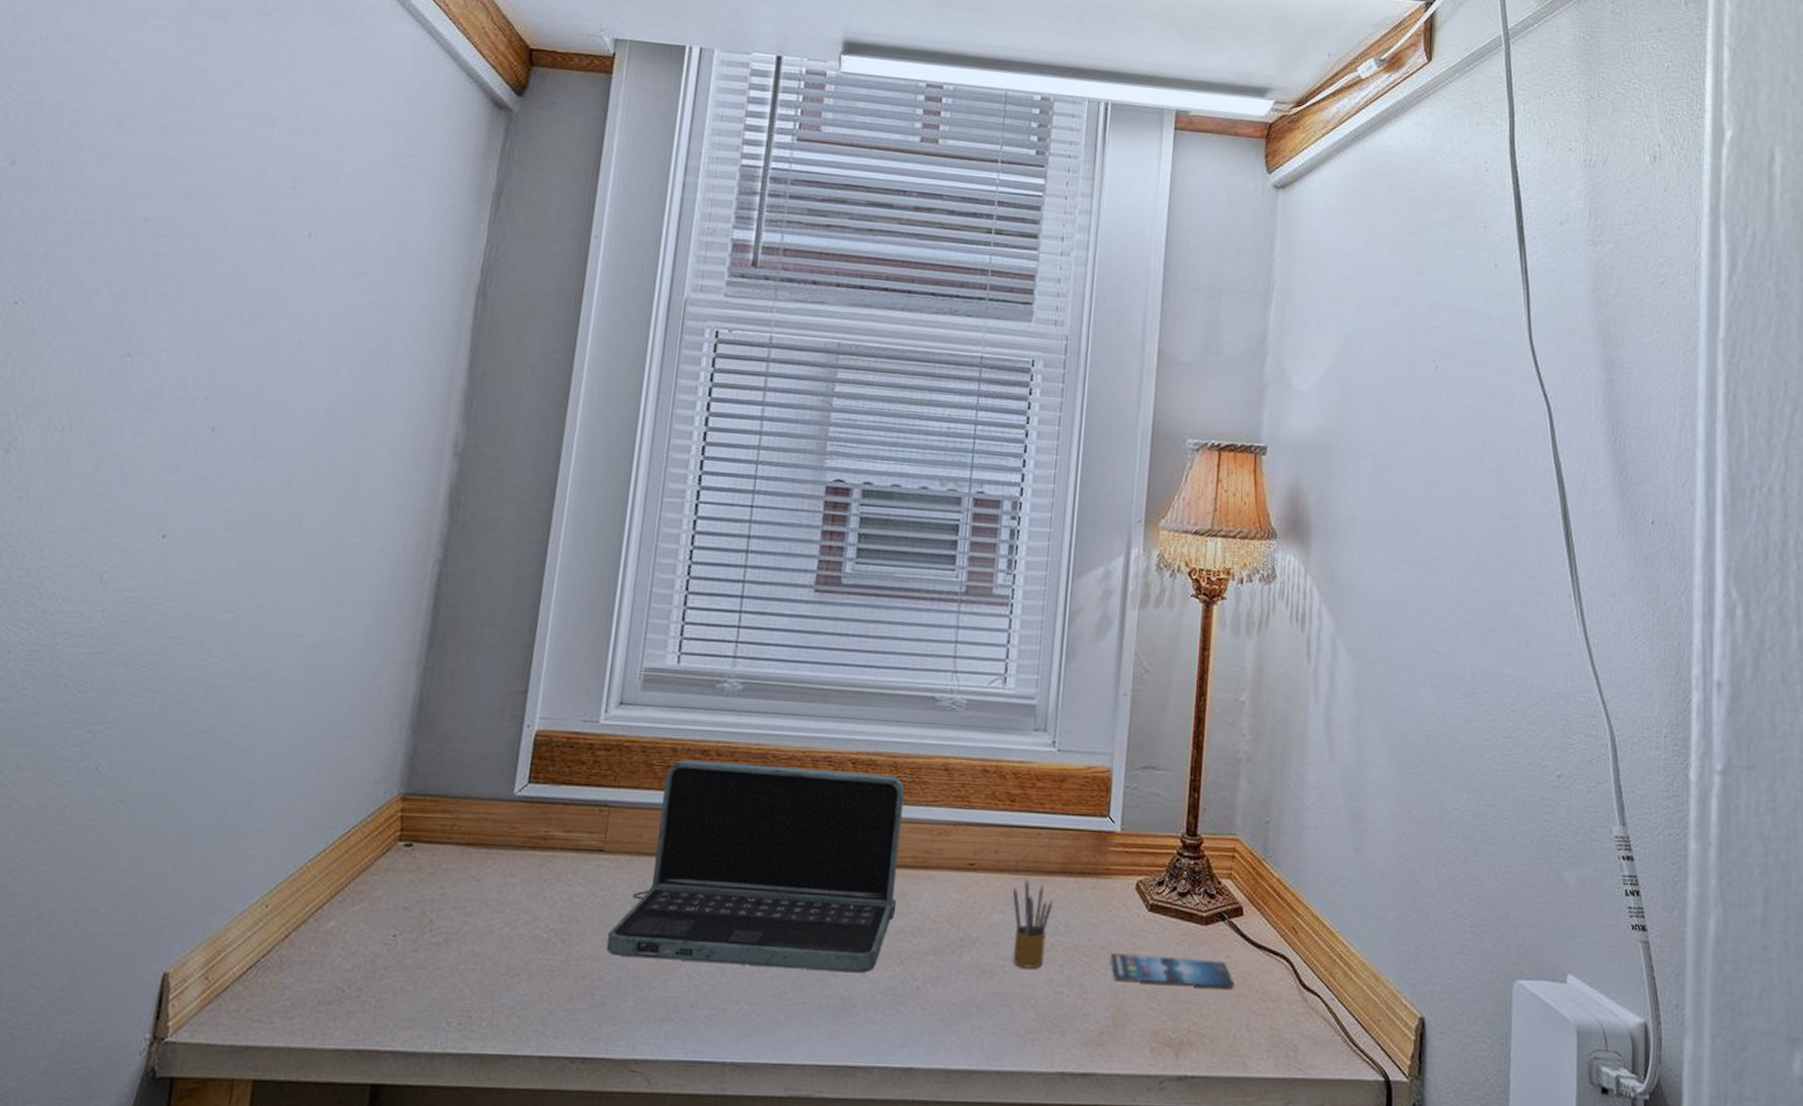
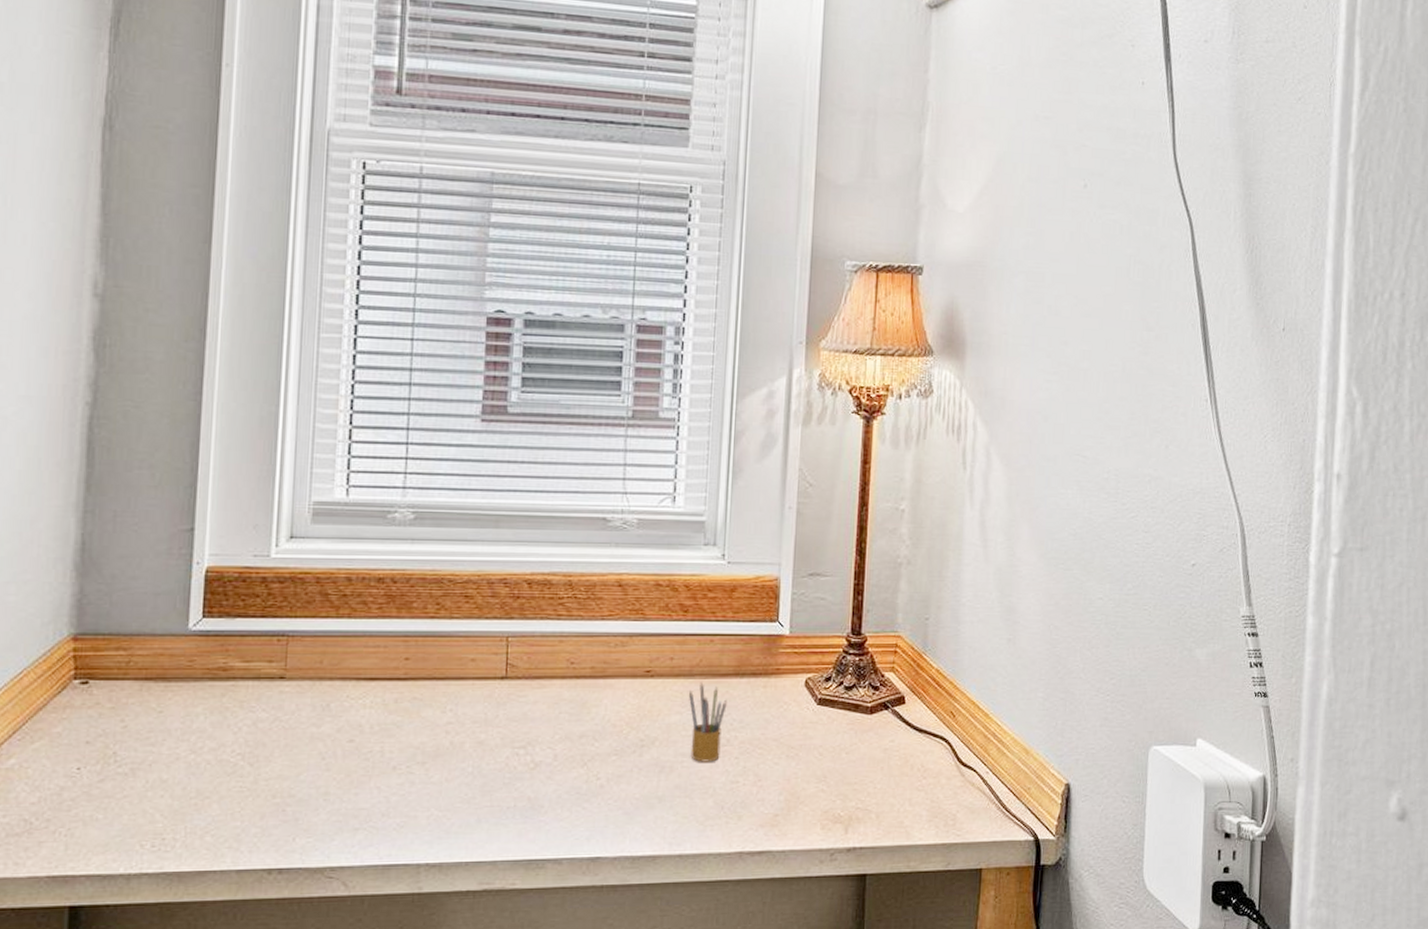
laptop: present [606,758,905,973] -> none [294,587,580,776]
smartphone: present [1110,953,1233,989] -> none [783,743,897,770]

